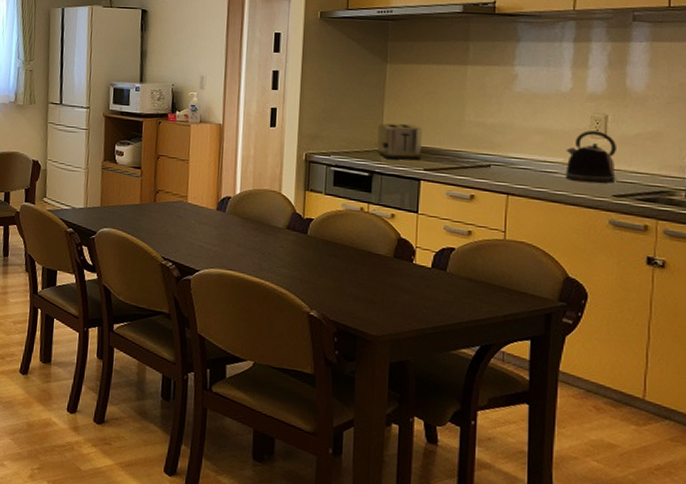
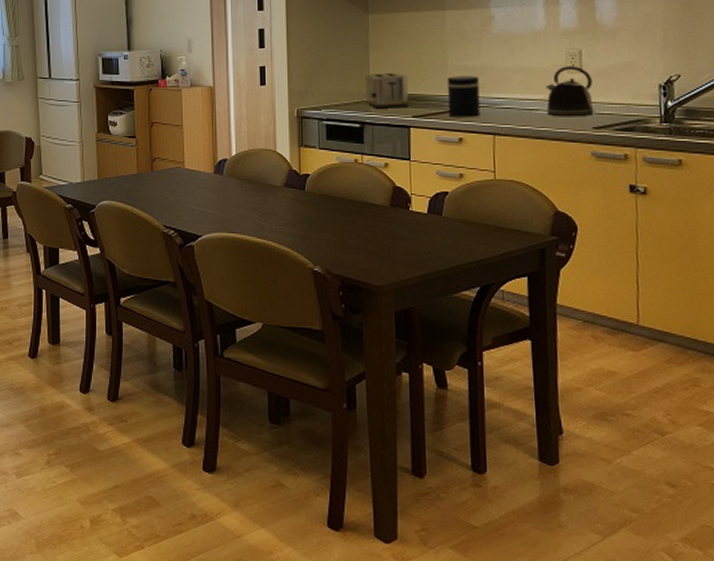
cylinder: none [461,132,496,176] -> present [446,76,481,118]

